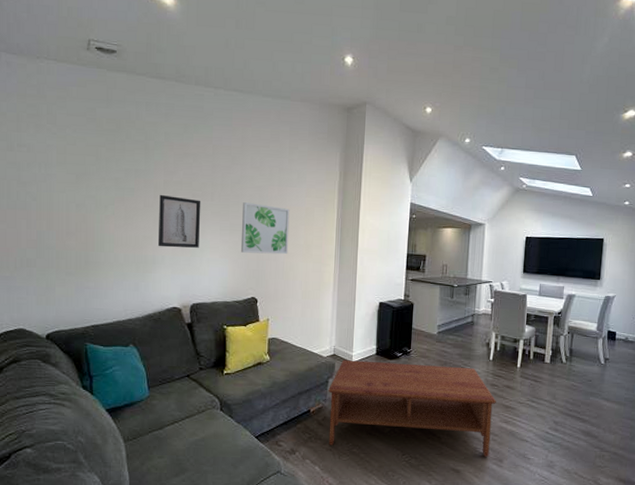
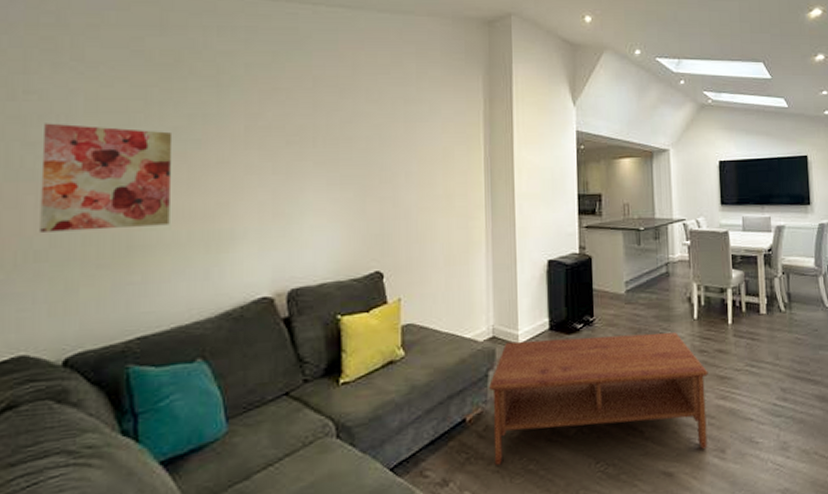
wall art: none [30,169,115,249] -> present [40,123,173,232]
wall art: present [157,194,201,248] -> none [237,144,299,216]
wall art: present [240,202,290,255] -> none [356,146,423,213]

